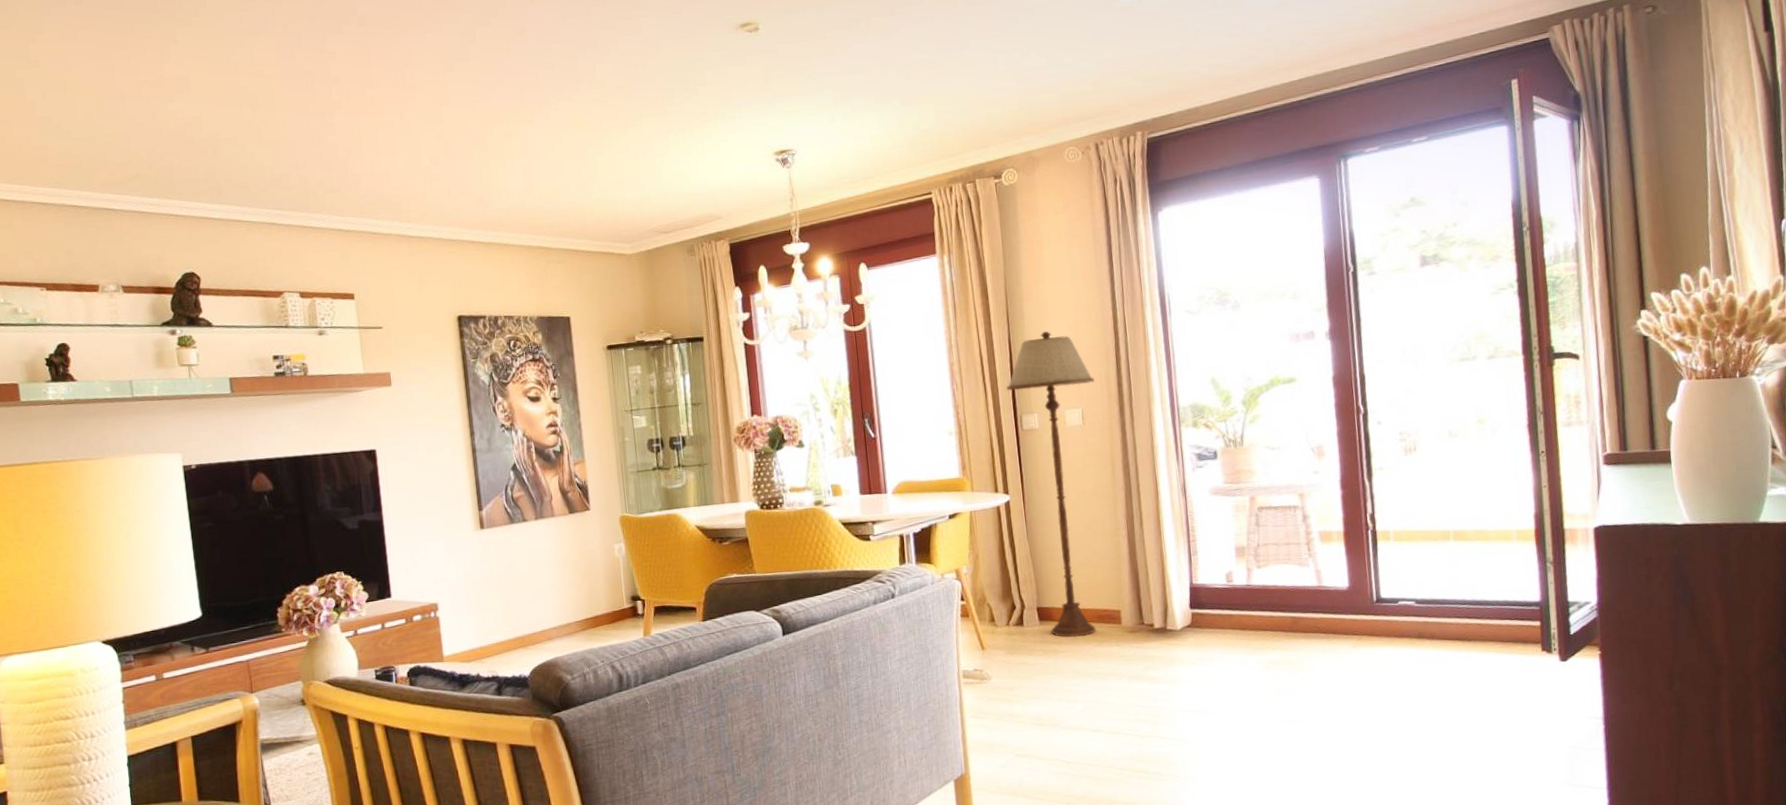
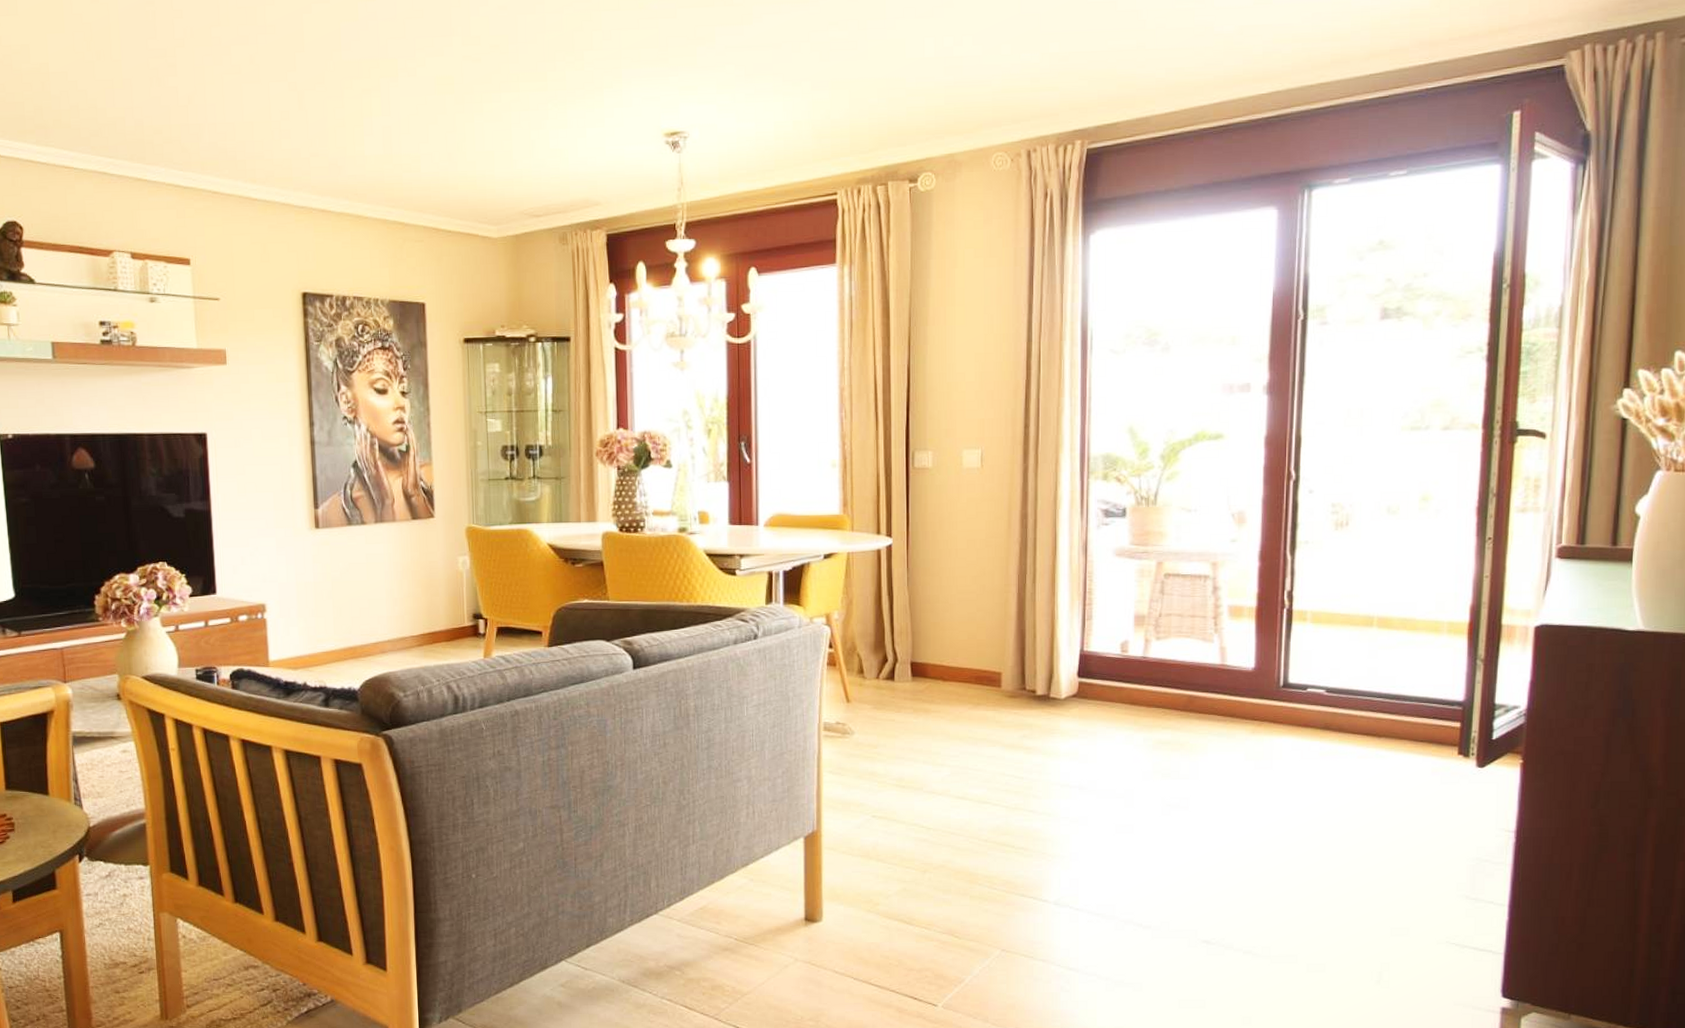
floor lamp: present [1006,331,1096,638] -> none [900,361,999,697]

